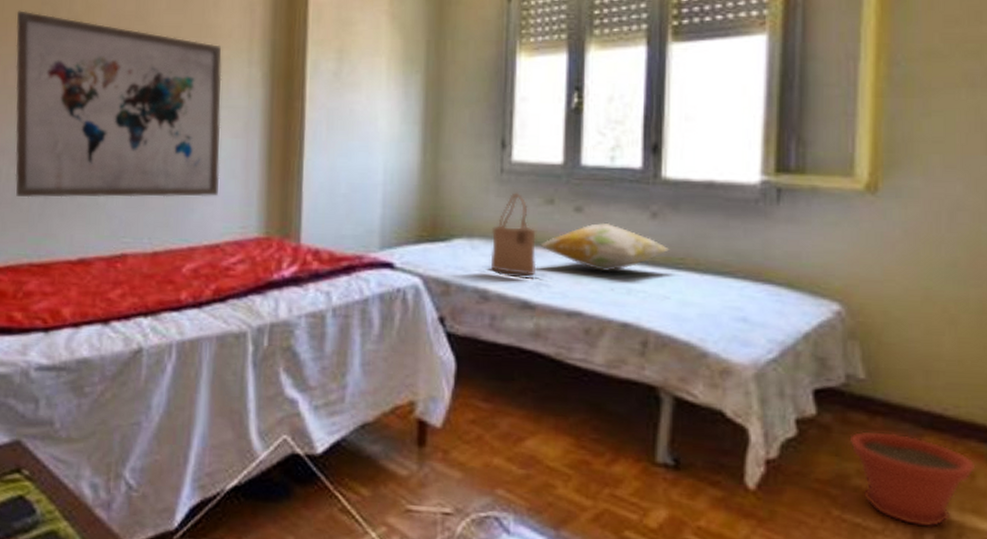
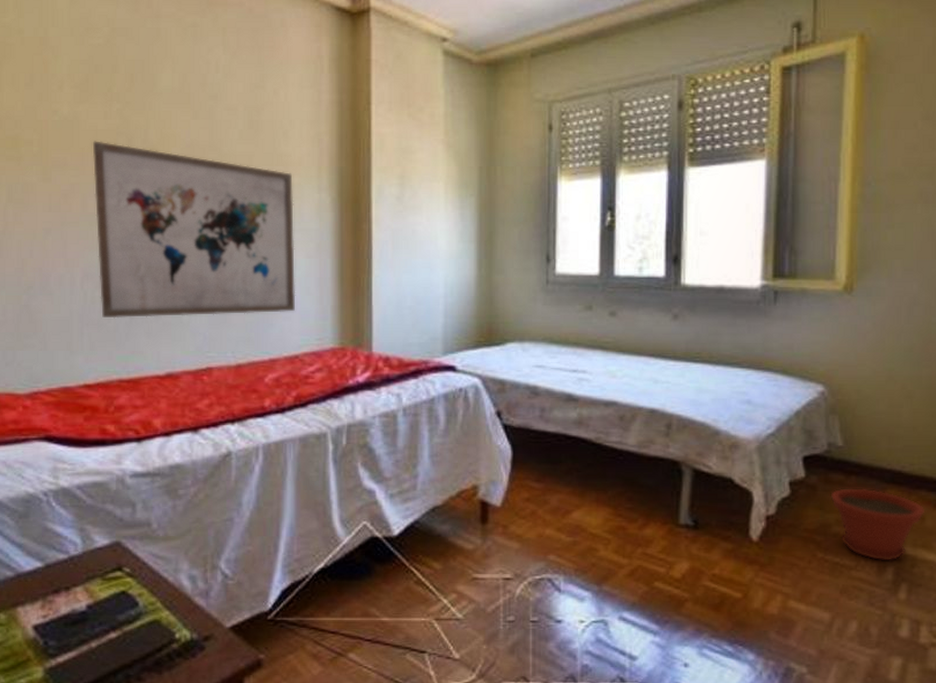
tote bag: present [490,192,537,280] -> none [539,301,578,376]
decorative pillow: present [540,223,670,271] -> none [581,325,689,366]

